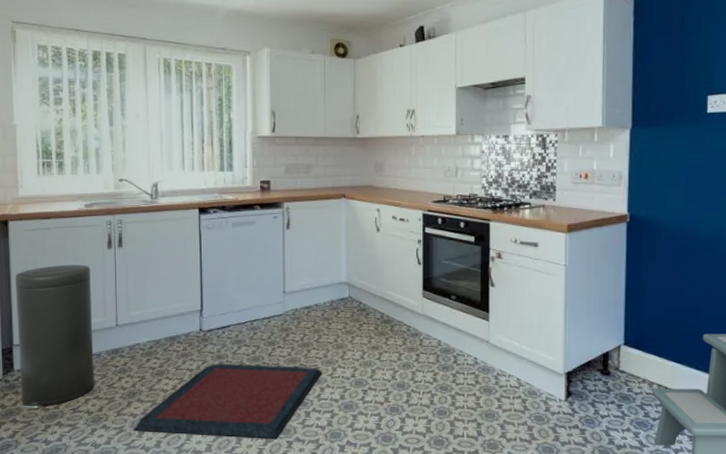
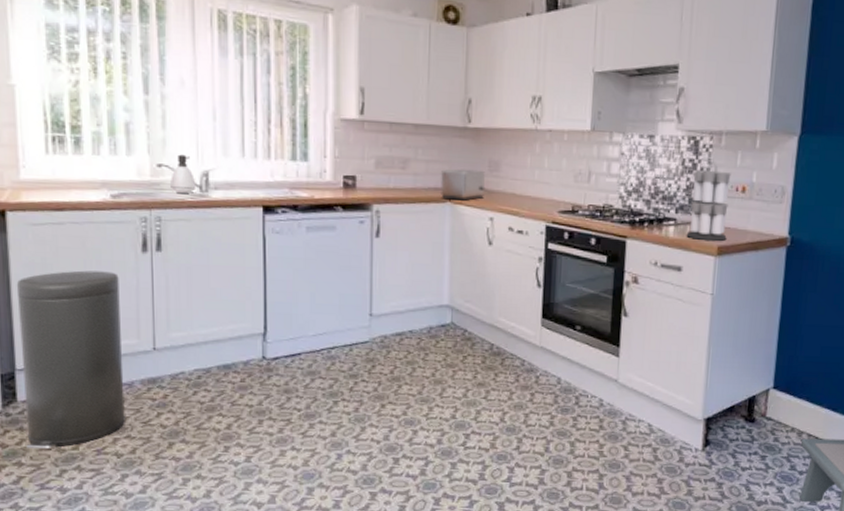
soap dispenser: none [129,171,148,202] -> present [170,154,196,194]
doormat: present [133,363,323,439] -> none [176,398,416,490]
toaster: none [337,171,372,196] -> present [441,169,485,201]
spice rack: none [540,153,575,220] -> present [686,160,731,241]

